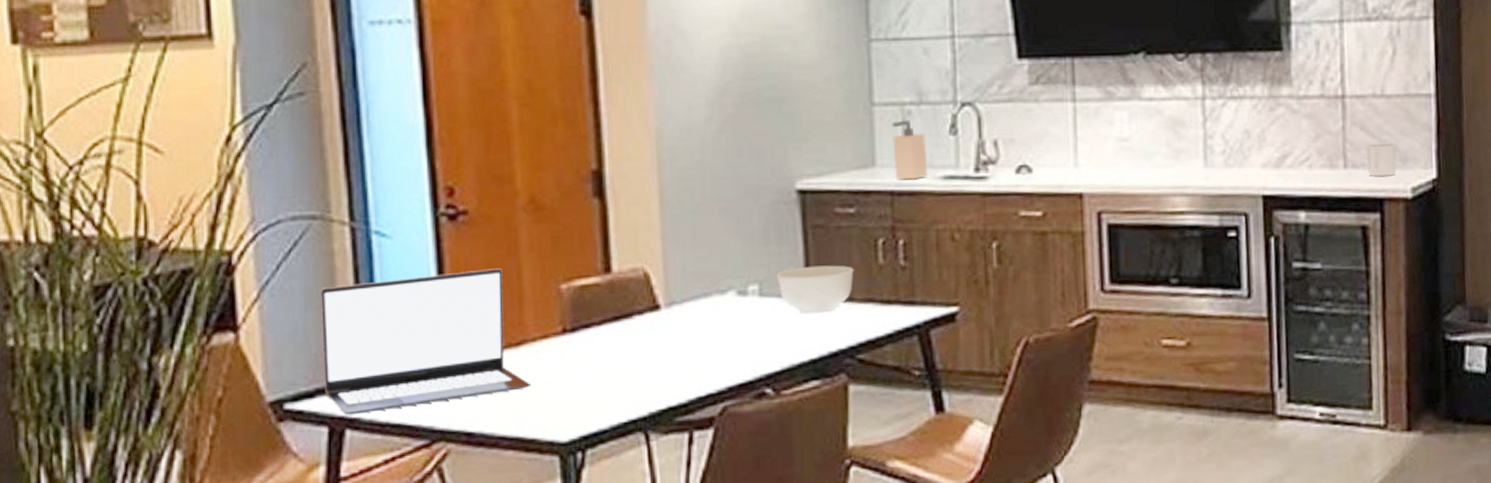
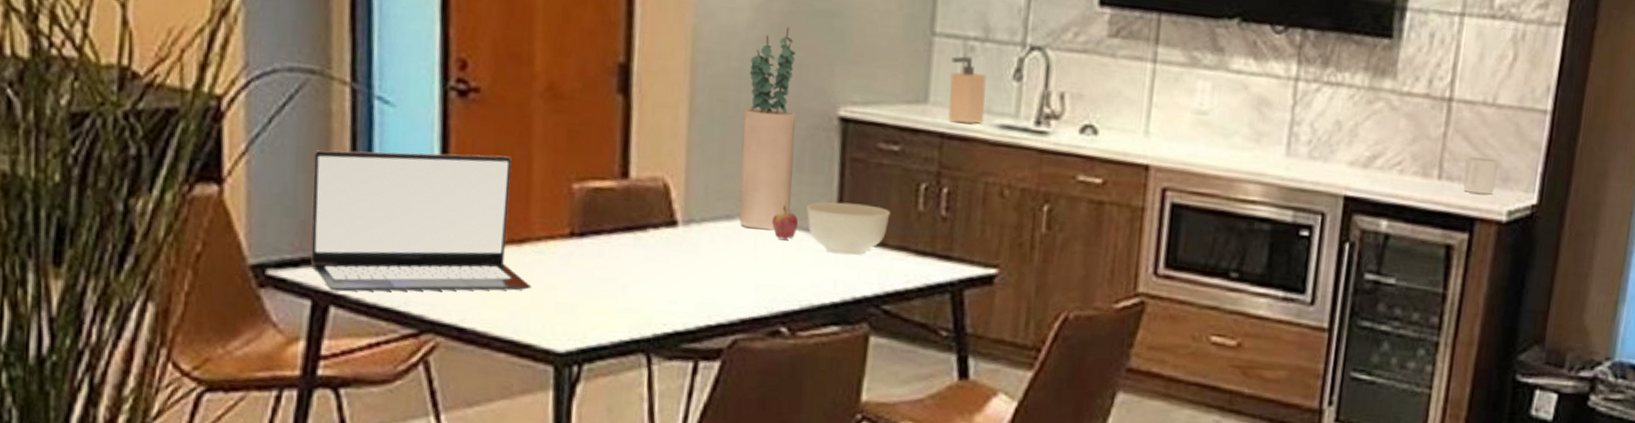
vase: none [709,117,763,303] -> present [738,27,796,231]
fruit: none [747,274,771,308] -> present [772,203,799,240]

